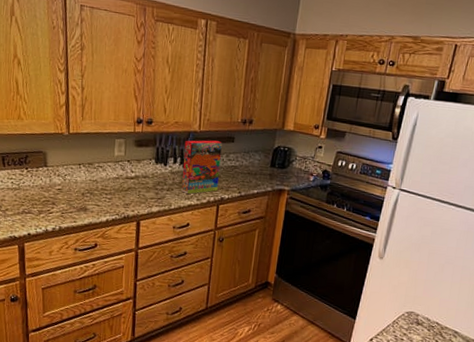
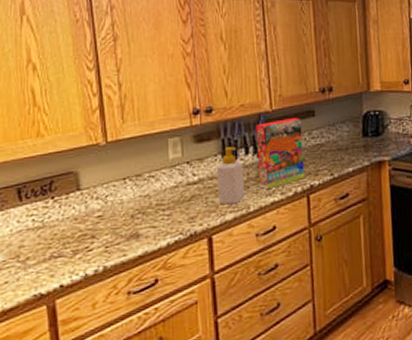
soap bottle: none [148,154,171,201] -> present [216,146,245,205]

